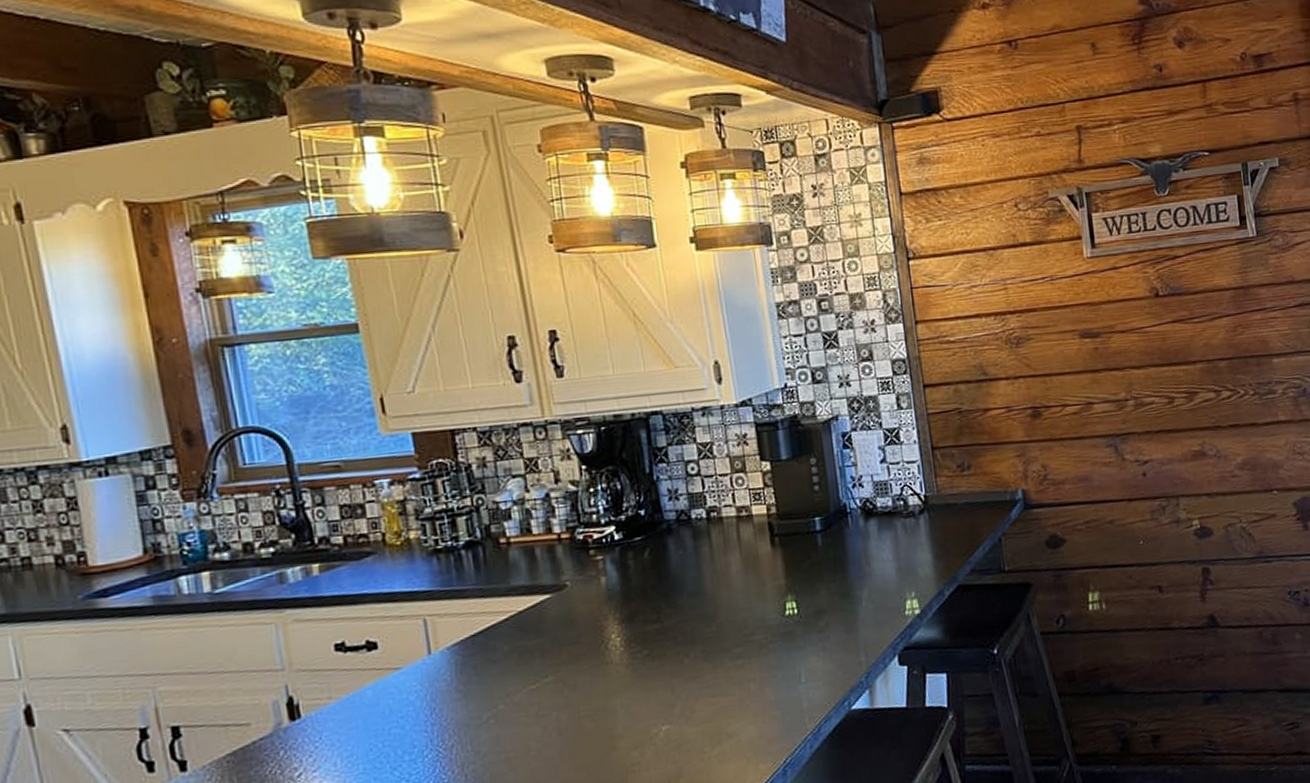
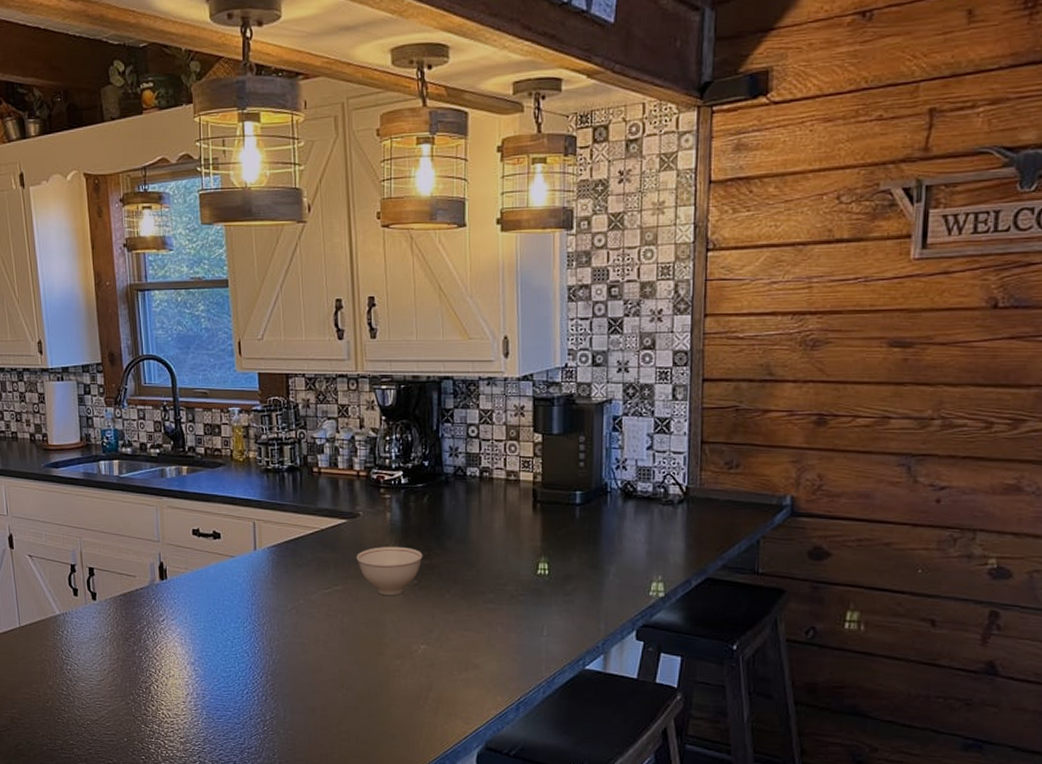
bowl: none [568,613,652,678] -> present [356,546,423,597]

